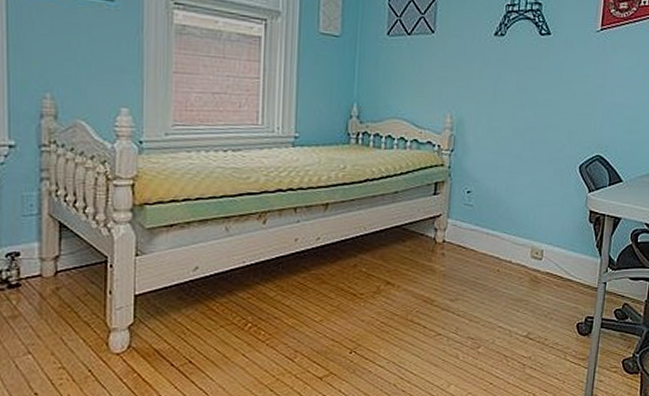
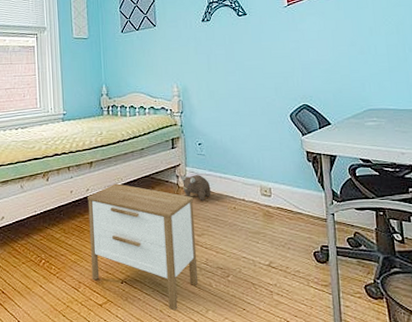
nightstand: none [312,233,452,385] -> present [87,183,199,311]
plush toy: none [438,228,474,260] -> present [180,175,211,201]

